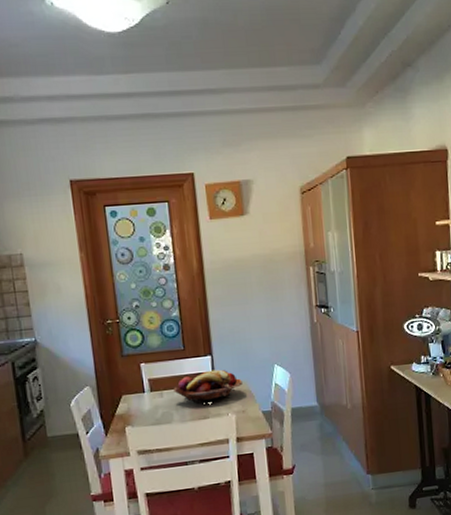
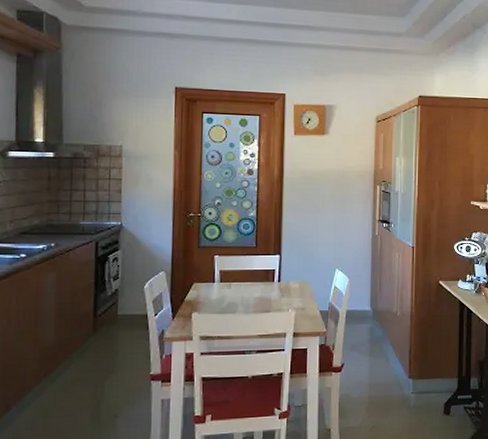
fruit basket: present [173,369,243,403] -> none [241,268,305,298]

